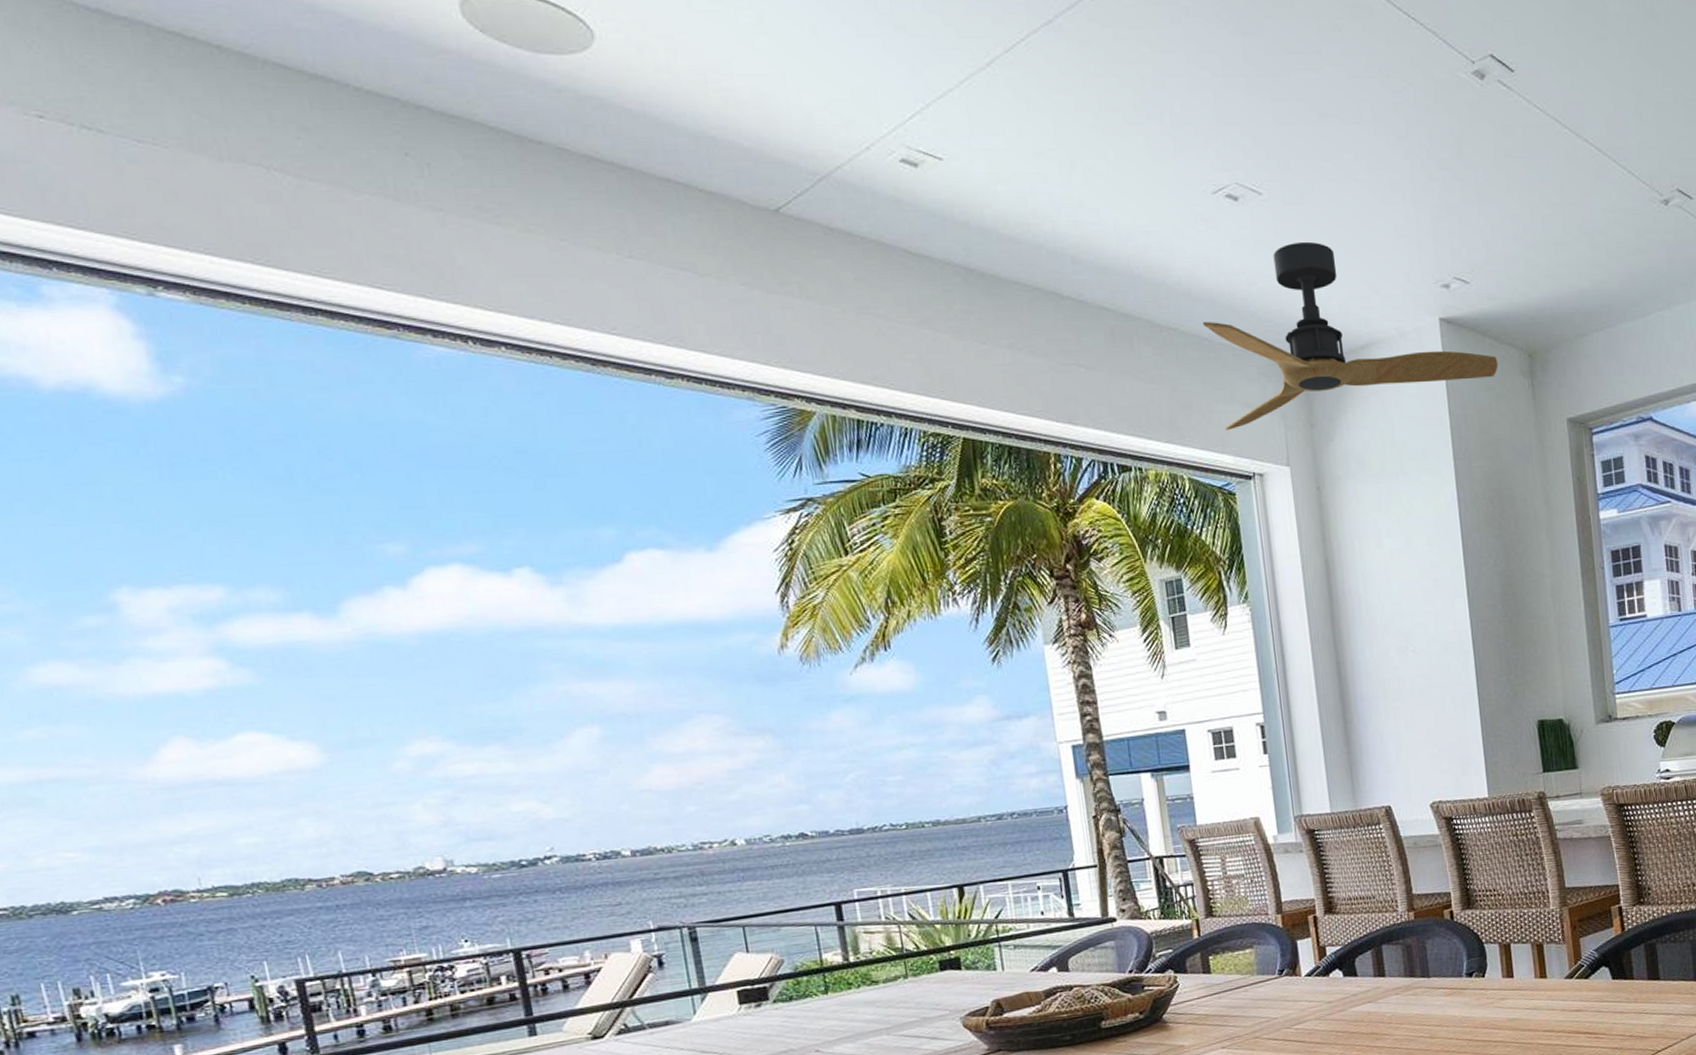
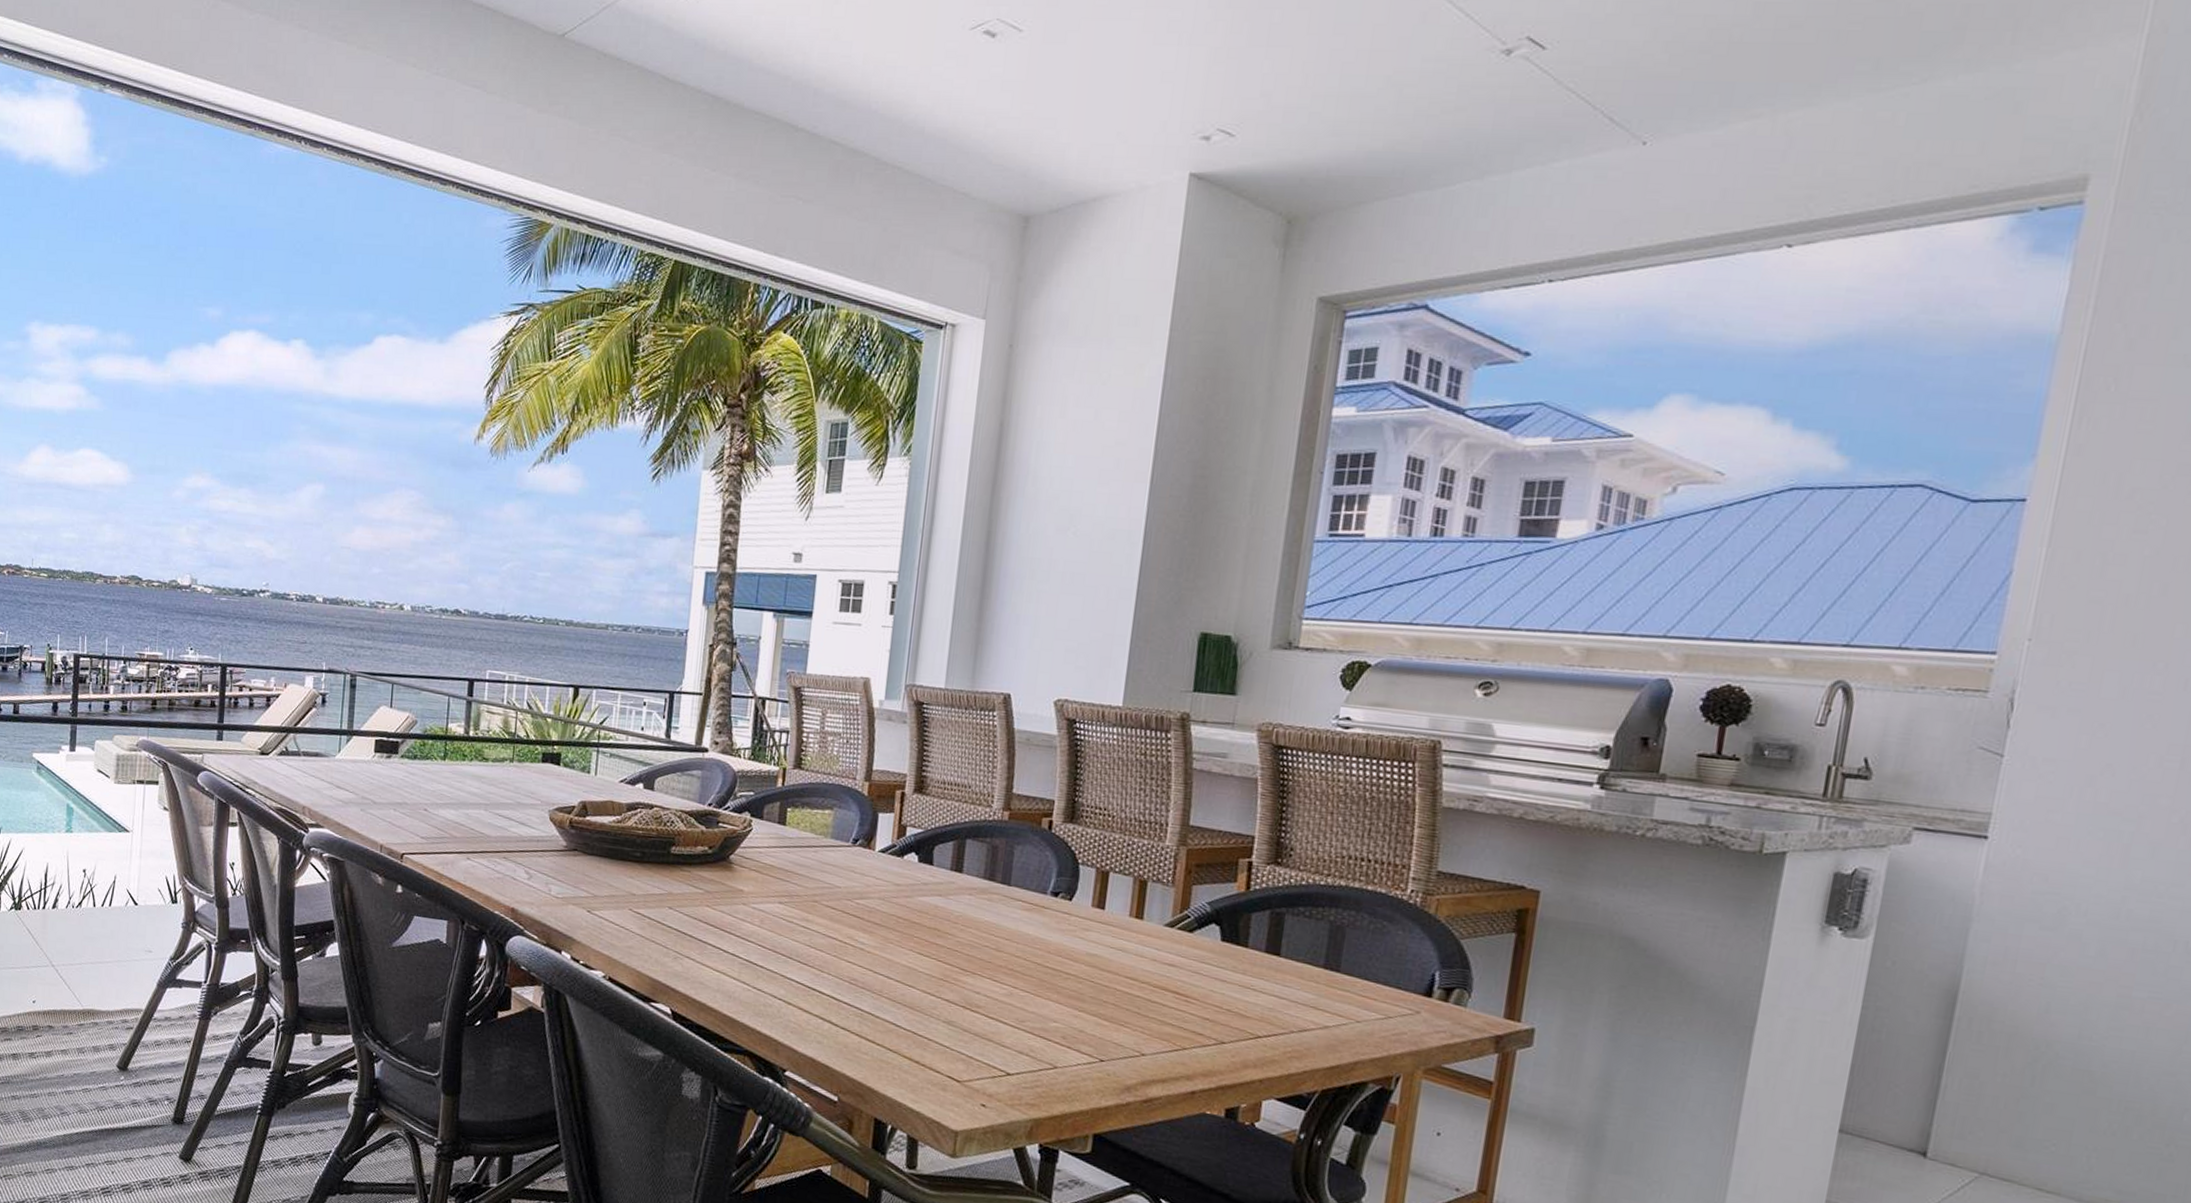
ceiling fan: present [1202,241,1499,430] -> none [928,82,1249,276]

